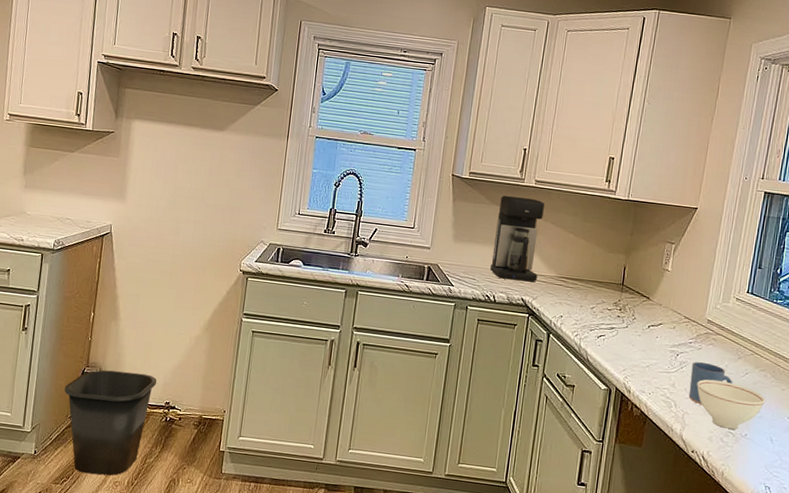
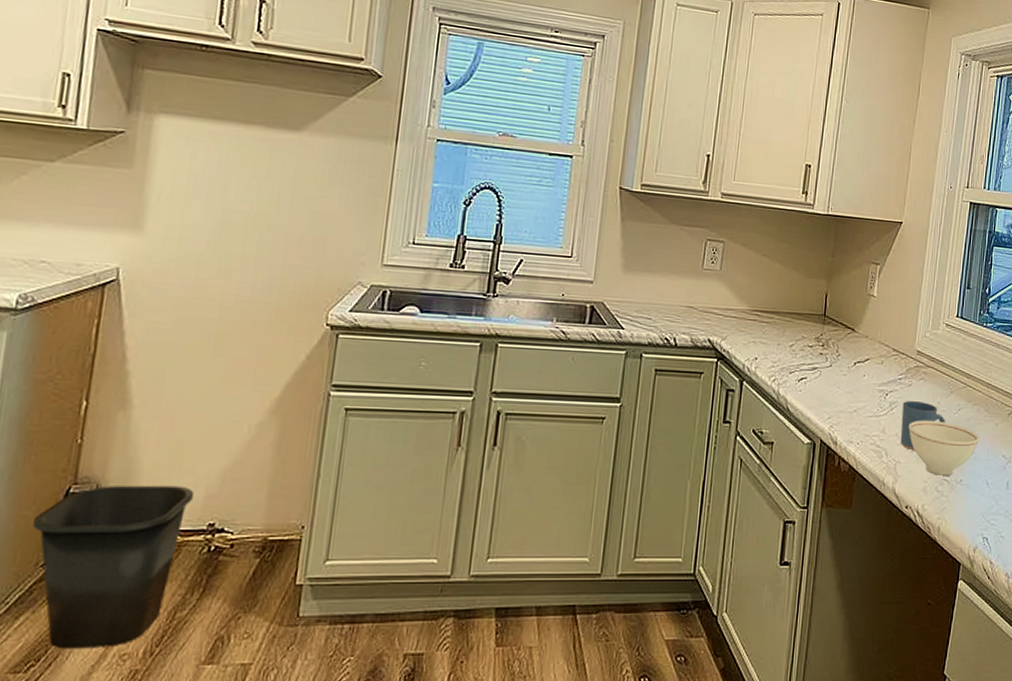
coffee maker: present [490,196,545,282] -> none [669,213,733,319]

